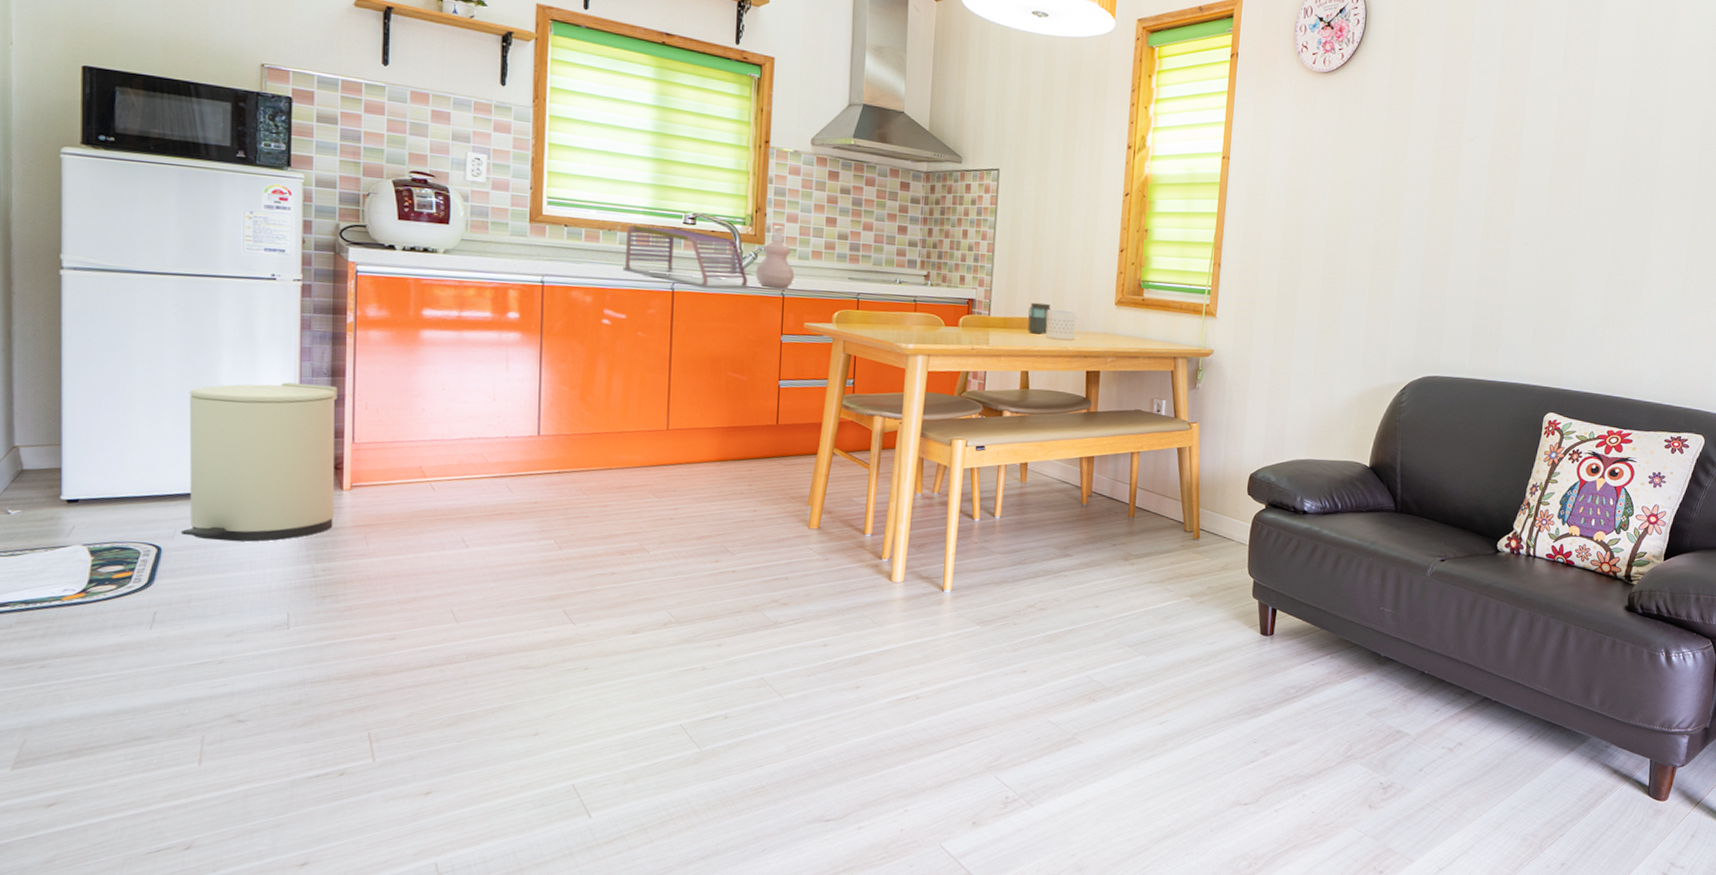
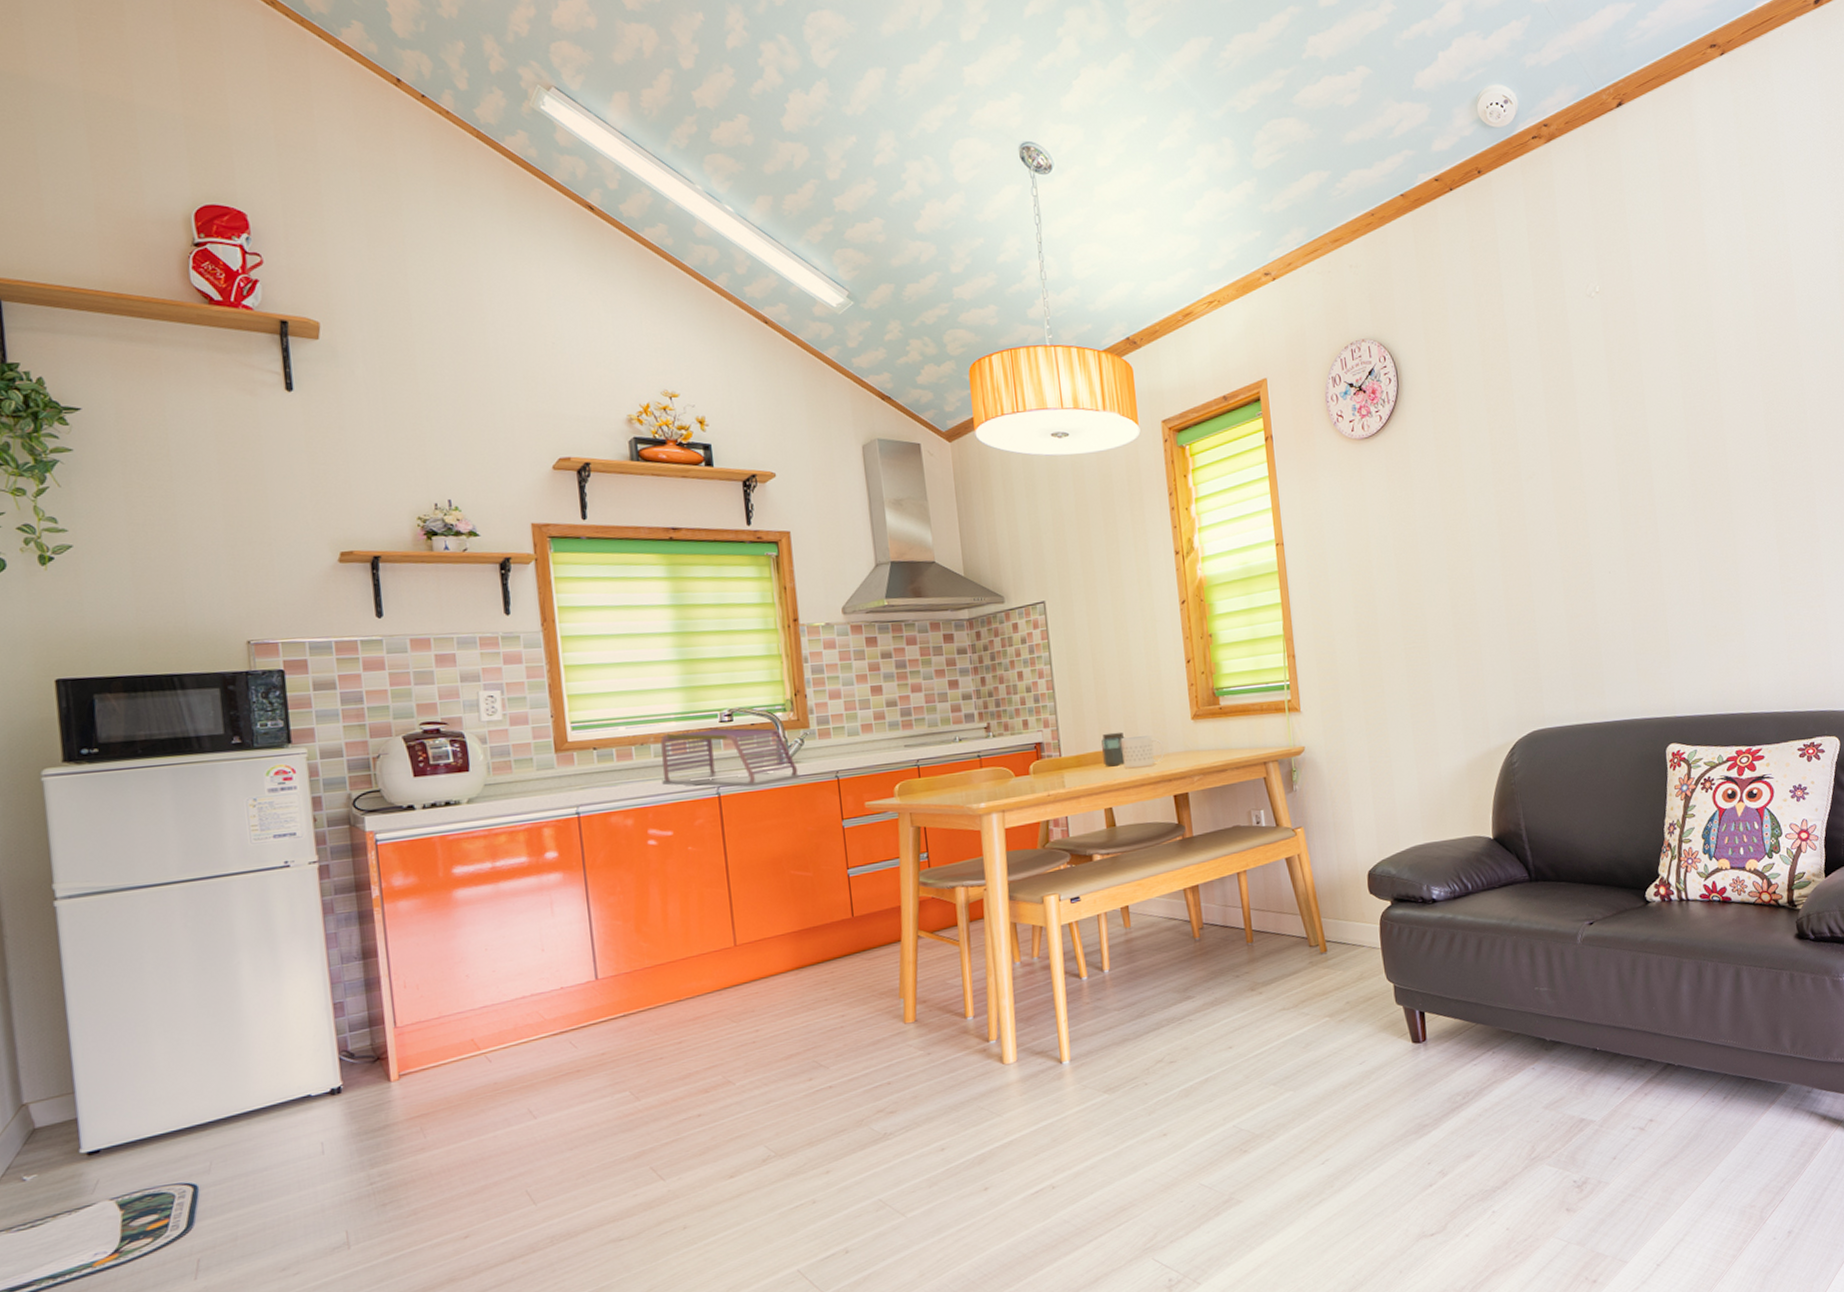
pedal bin: present [180,382,337,542] -> none [209,969,385,1167]
soap bottle: present [754,226,795,289] -> none [803,705,847,773]

